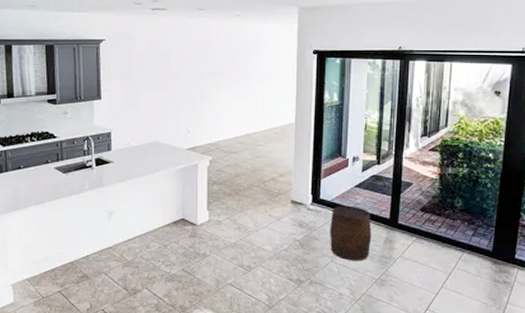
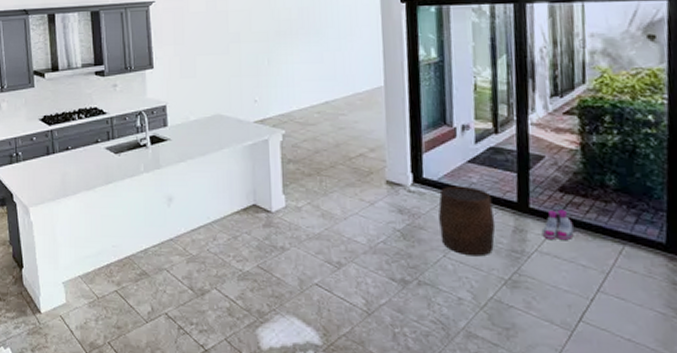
boots: none [407,225,428,248] -> present [543,209,574,239]

